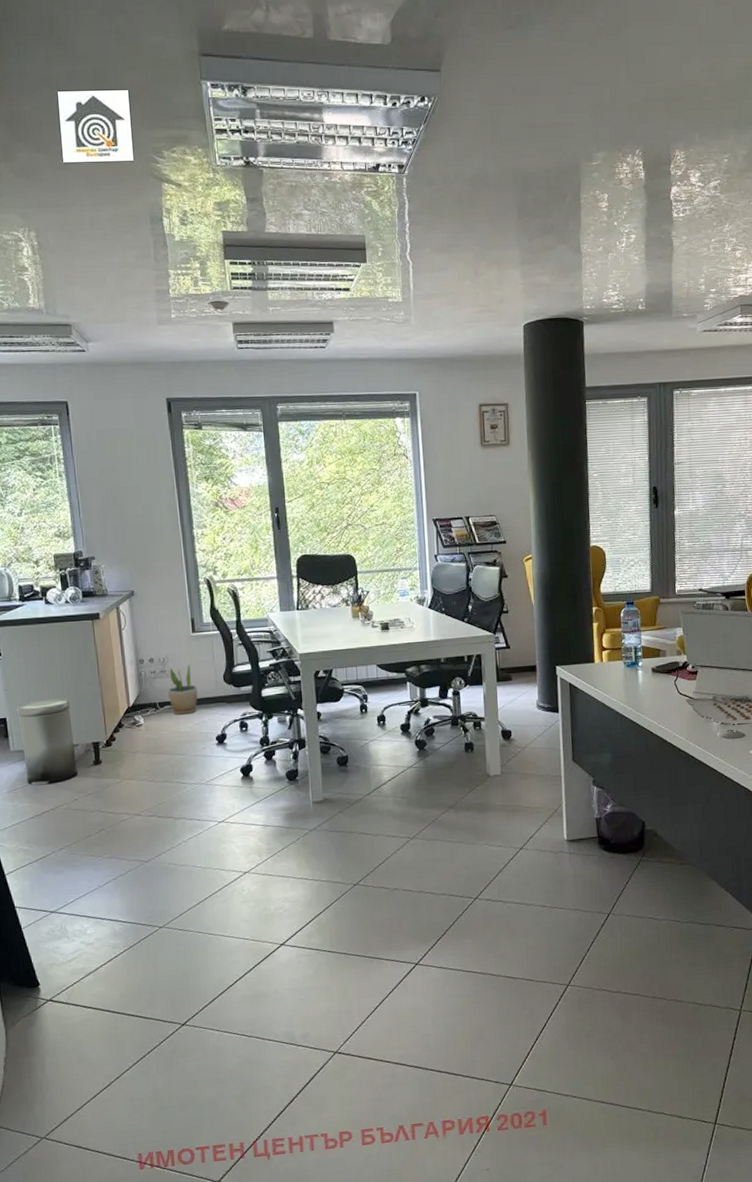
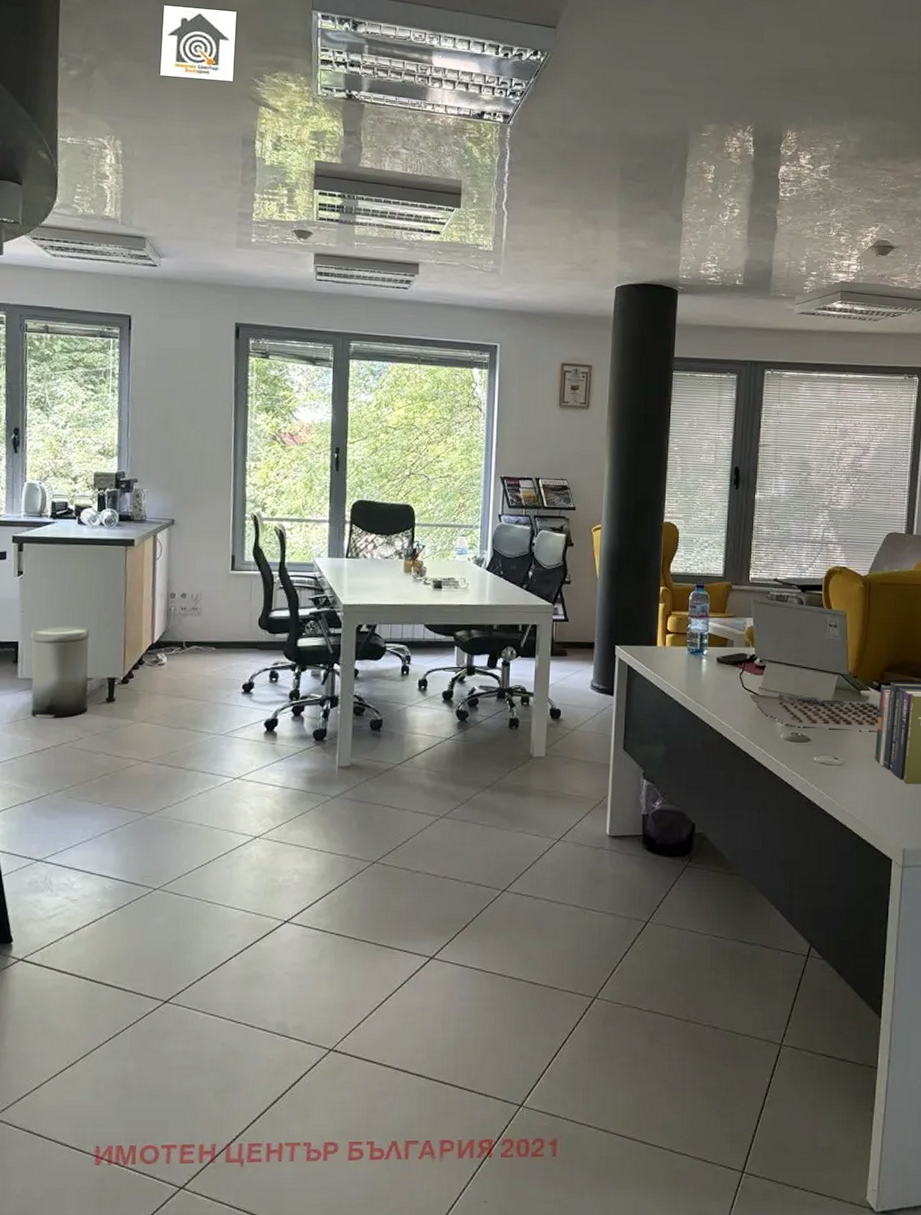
potted plant: present [168,664,198,715] -> none [197,604,229,658]

